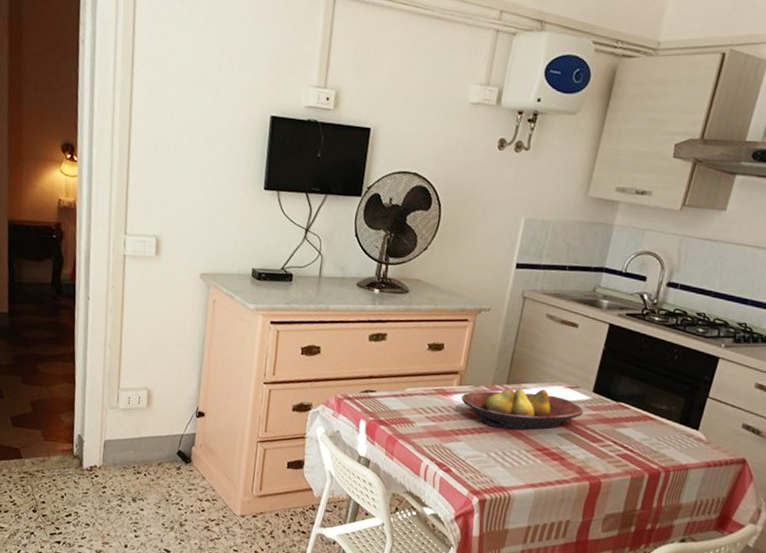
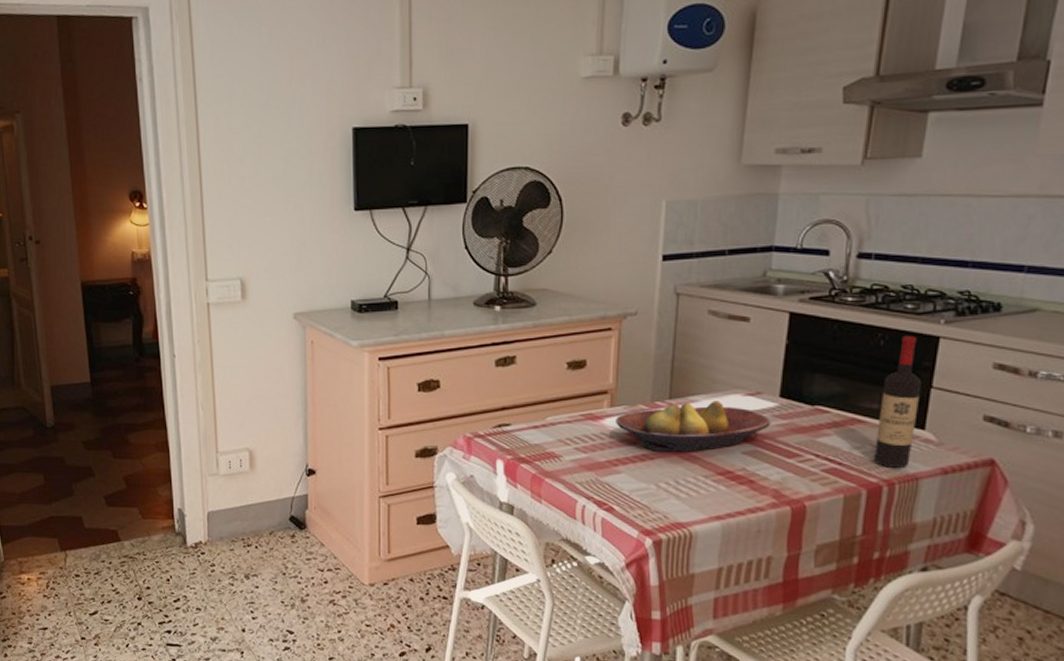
wine bottle: none [657,353,703,459] -> present [873,335,922,468]

